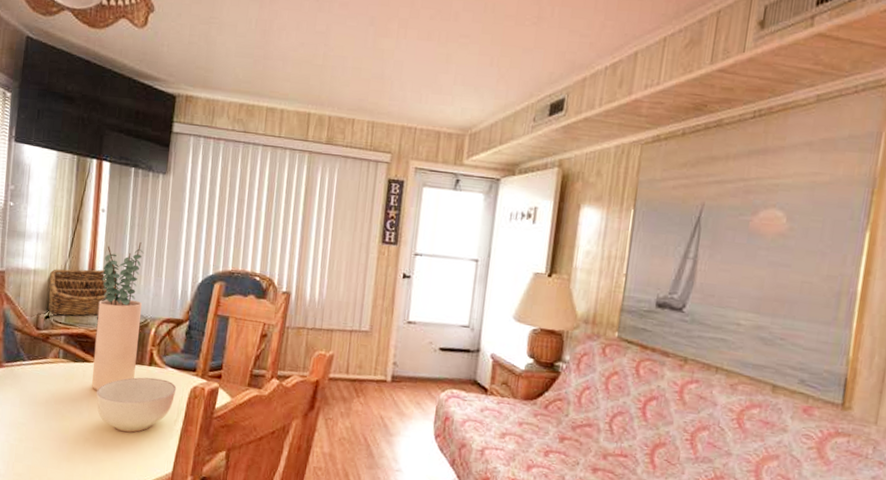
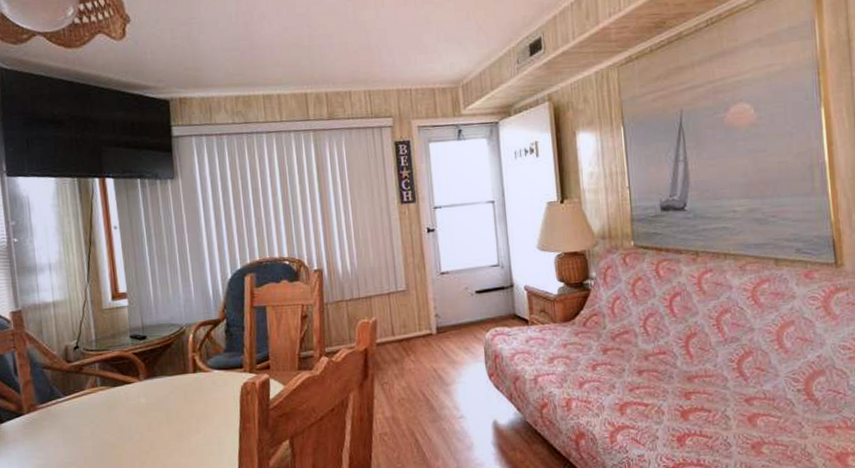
basket: present [48,268,117,316] -> none [71,287,145,344]
vase: present [91,242,144,392] -> none [125,251,181,411]
bowl: present [96,377,177,433] -> none [143,383,227,446]

